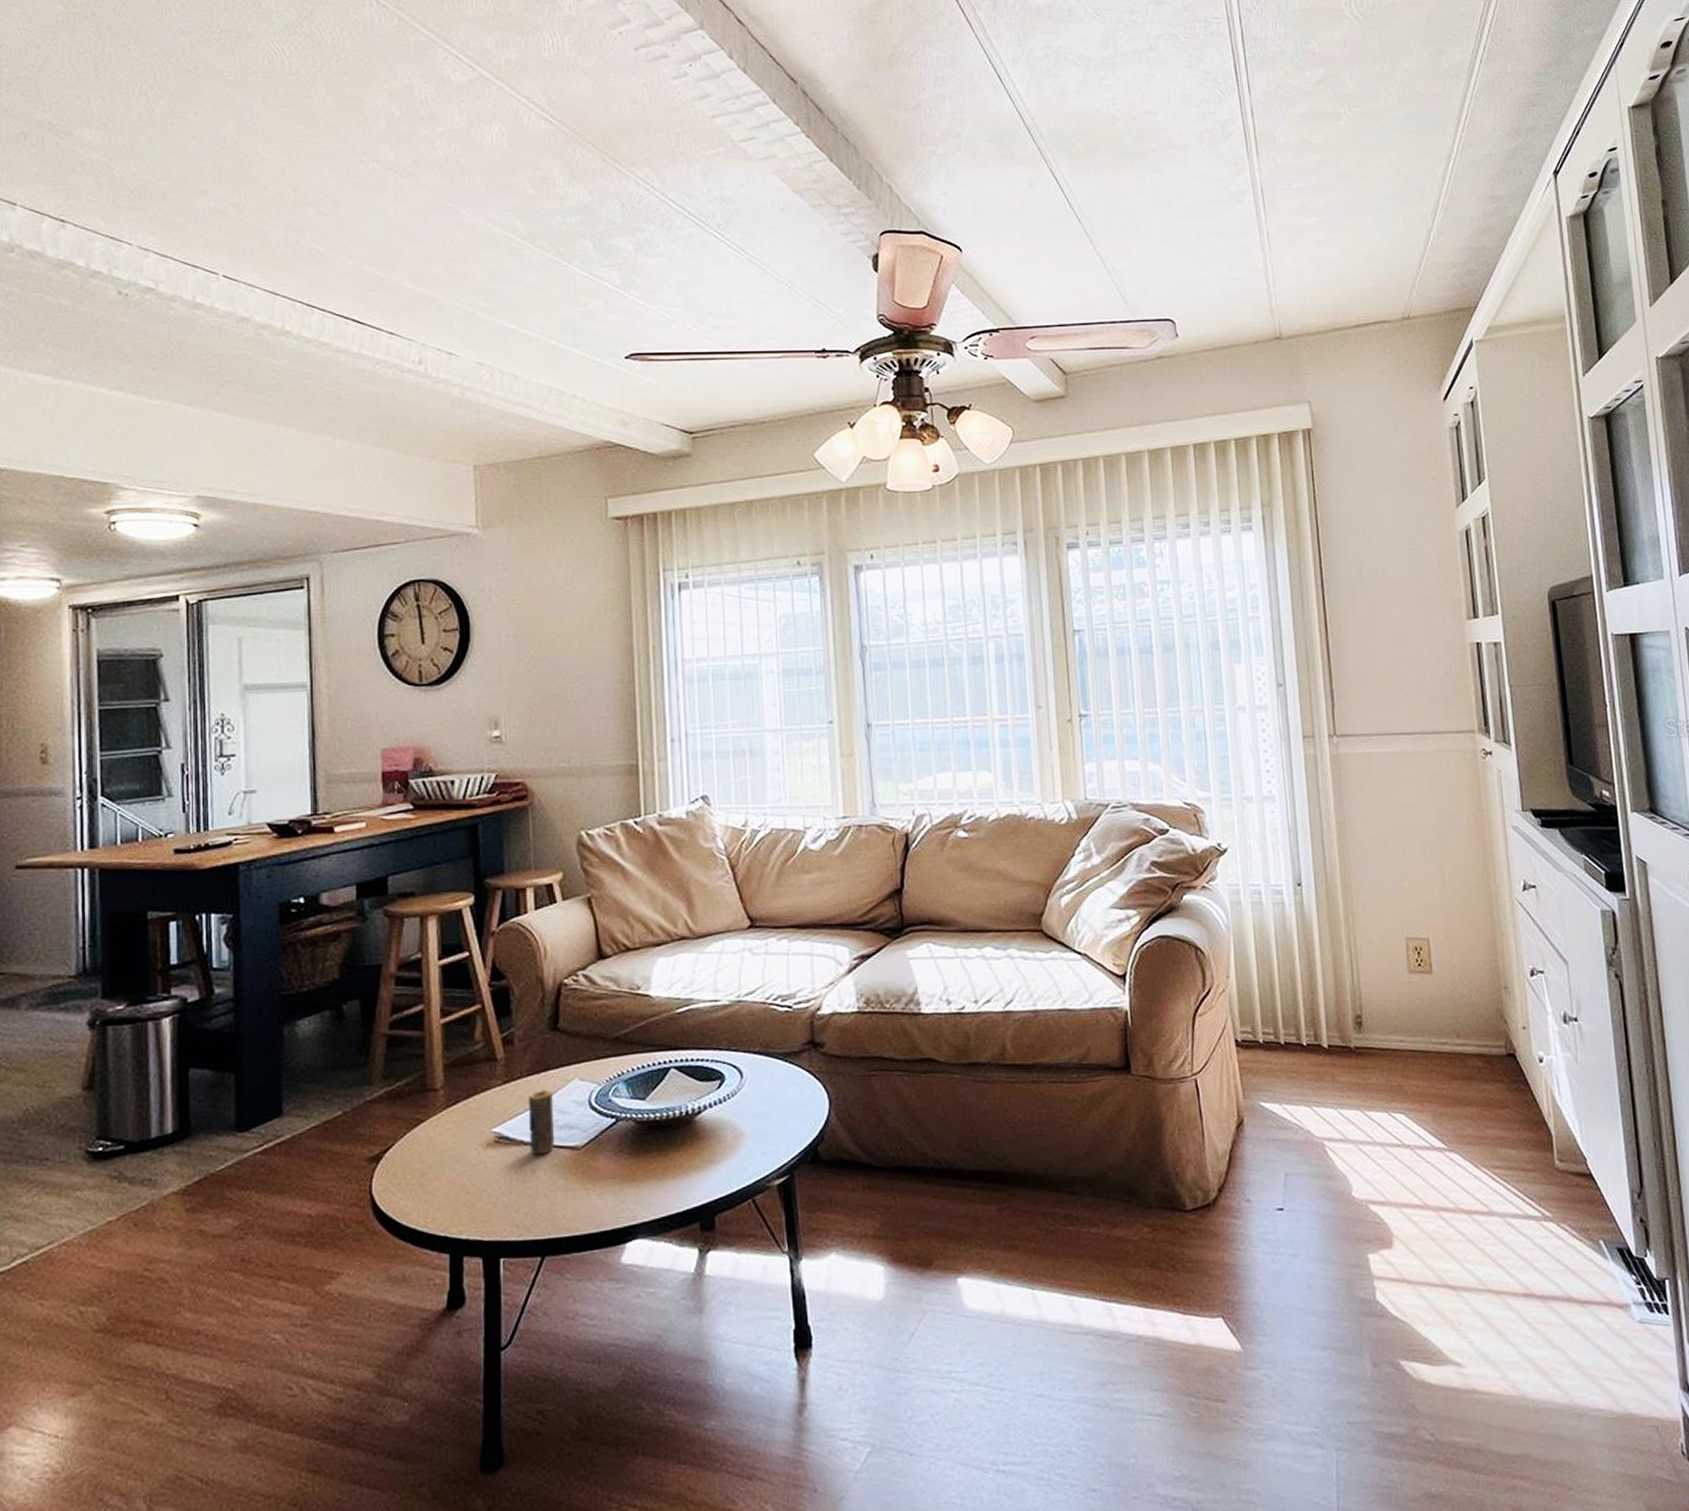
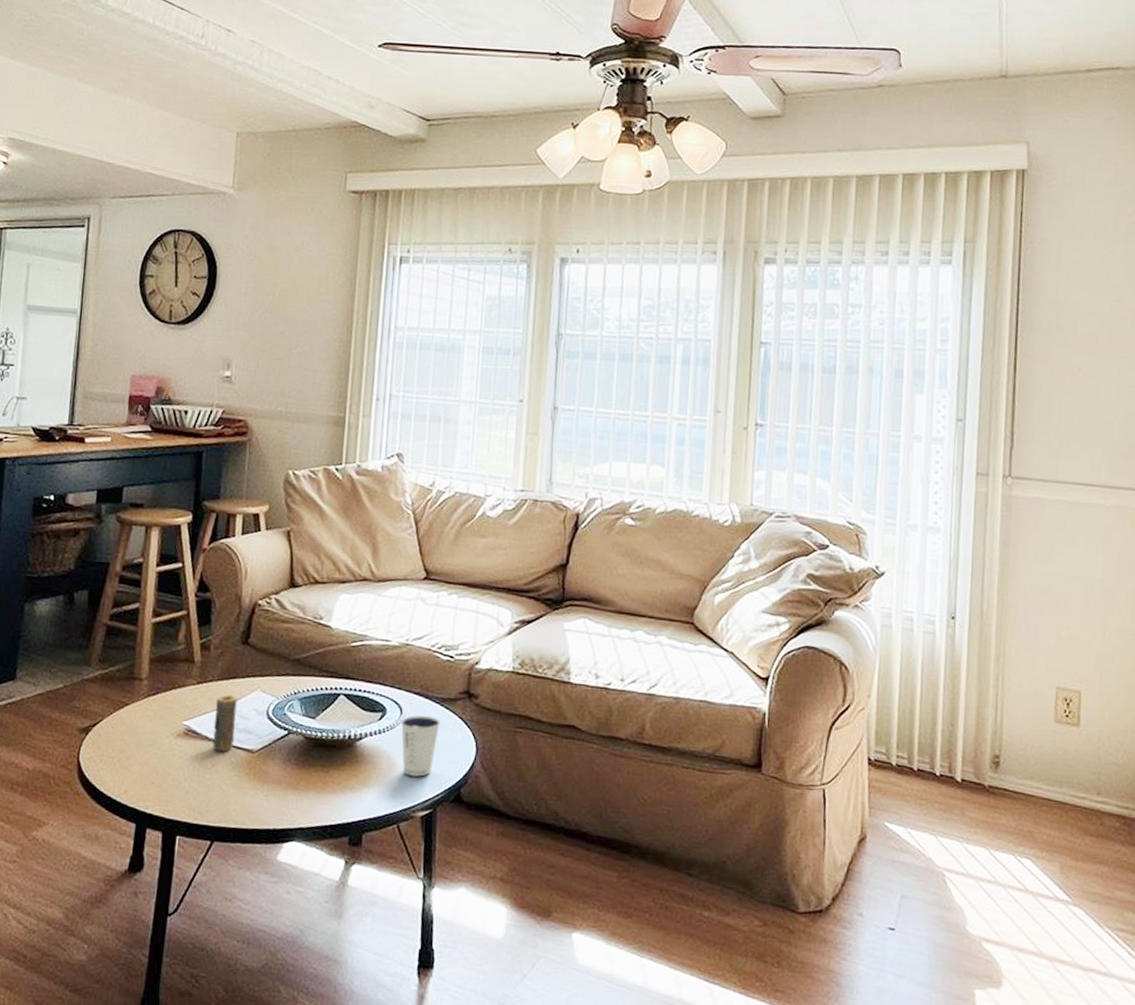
dixie cup: none [742,1075,786,1143] -> present [400,715,440,777]

